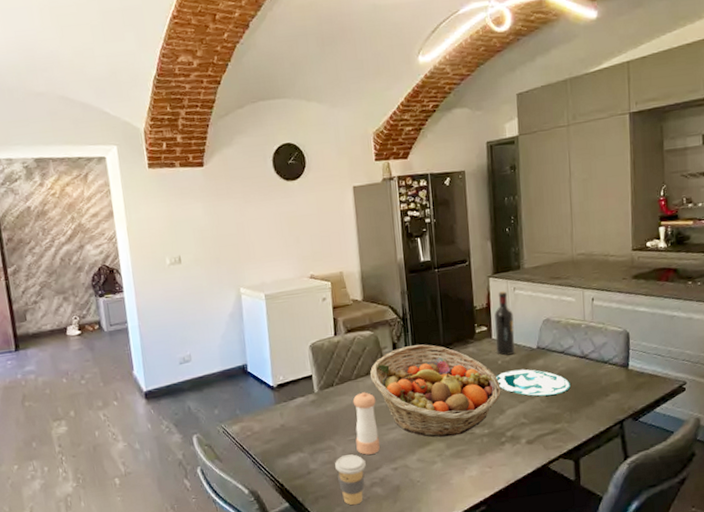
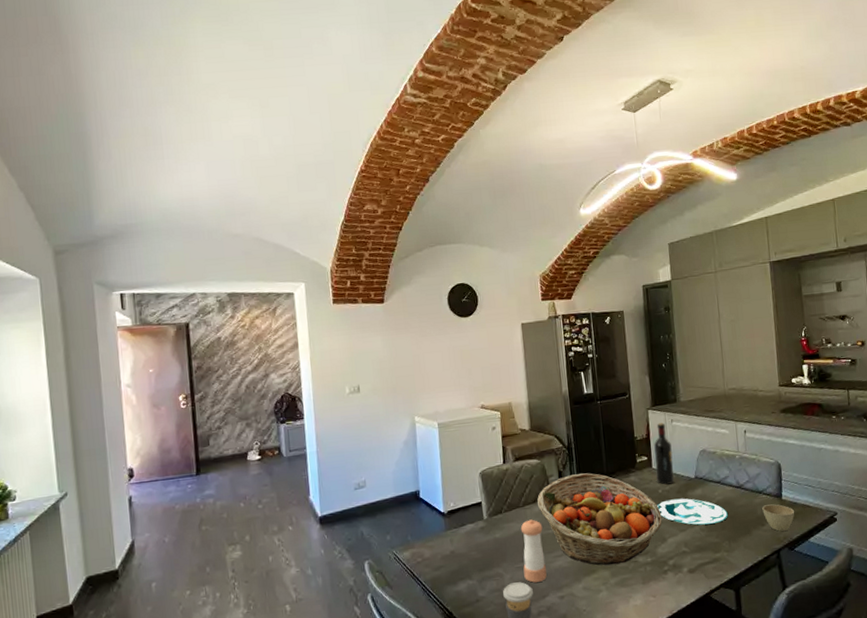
cup: none [607,374,642,402] -> present [762,504,795,531]

